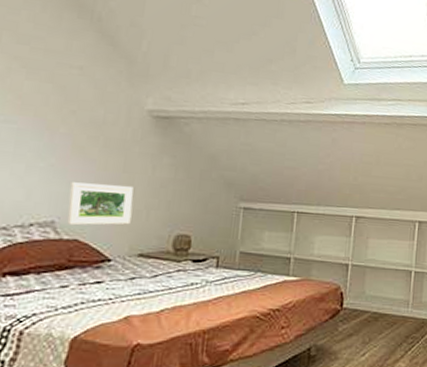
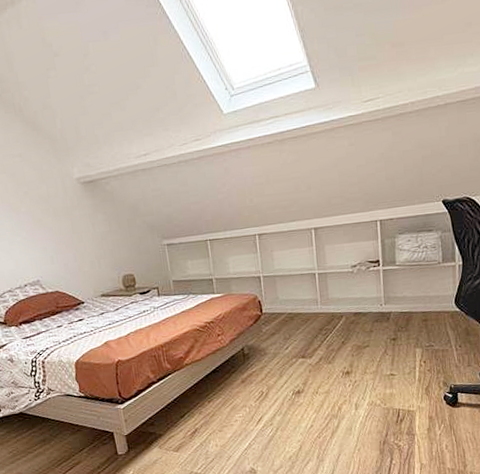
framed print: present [67,182,134,226] -> none [41,244,89,281]

